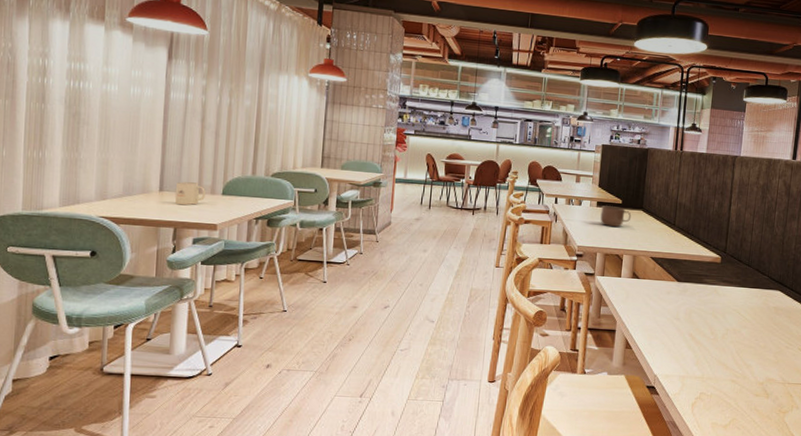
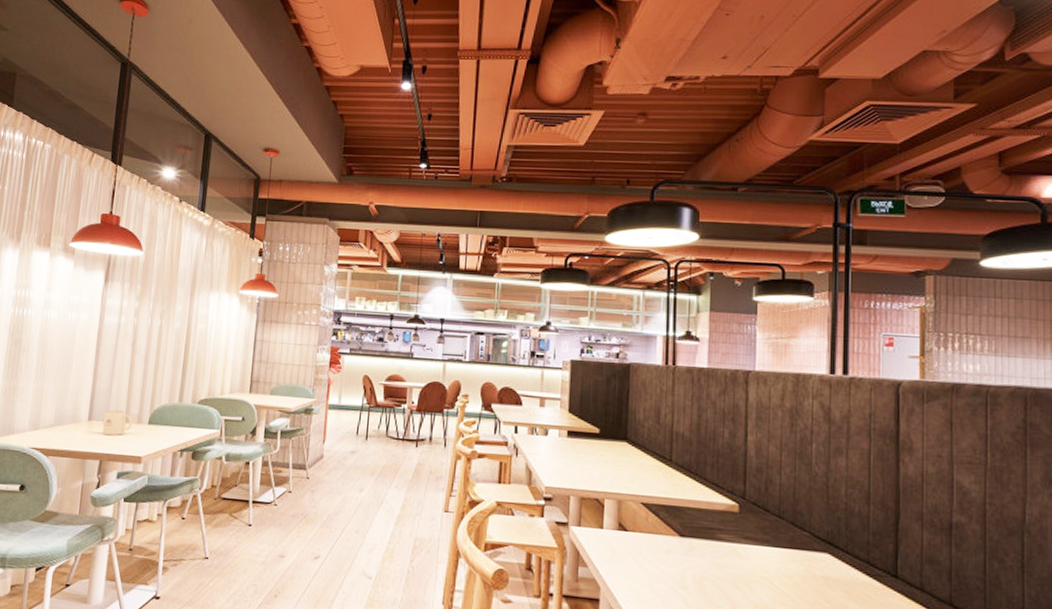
cup: present [600,205,632,227] -> none [572,436,613,463]

